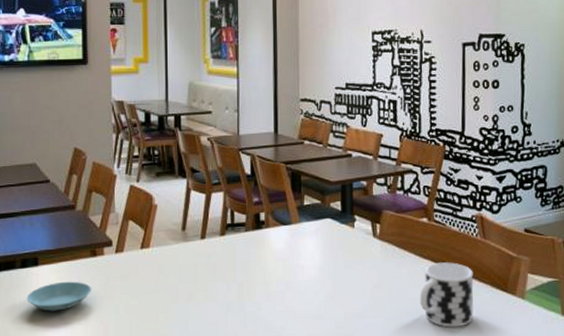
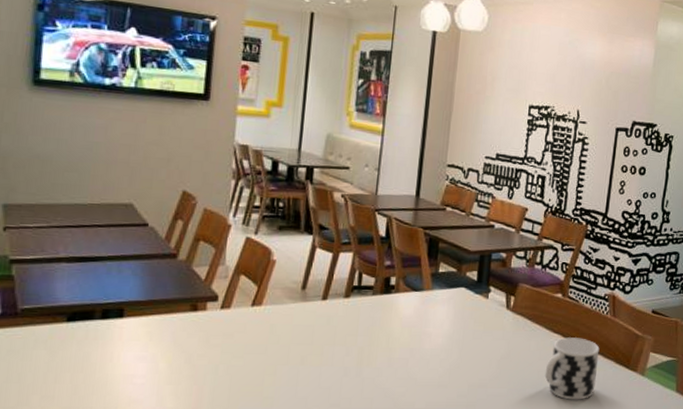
saucer: present [26,281,91,311] -> none [104,336,187,369]

